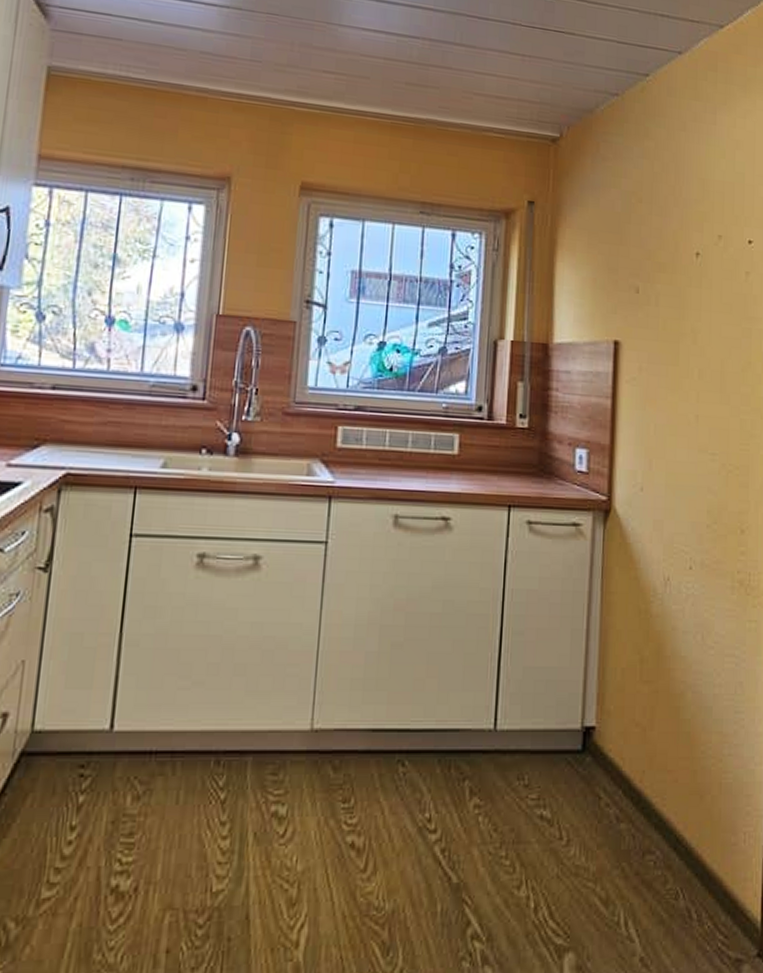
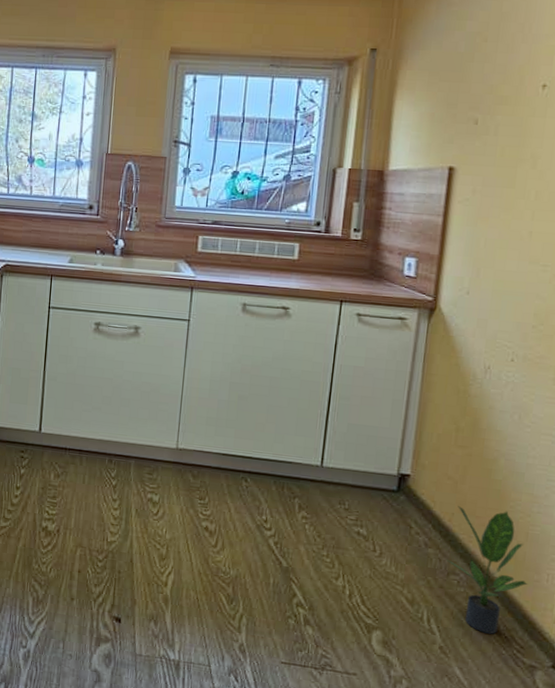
potted plant: none [640,758,726,927] -> present [446,505,528,634]

